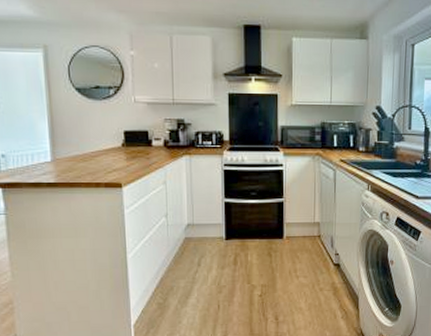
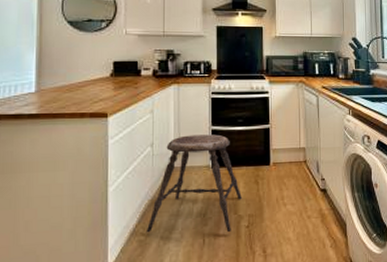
stool: none [164,207,255,300] -> present [145,134,242,233]

